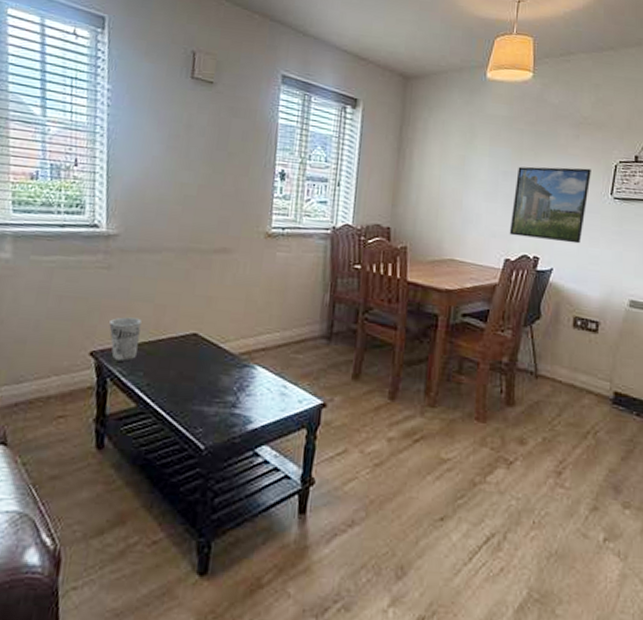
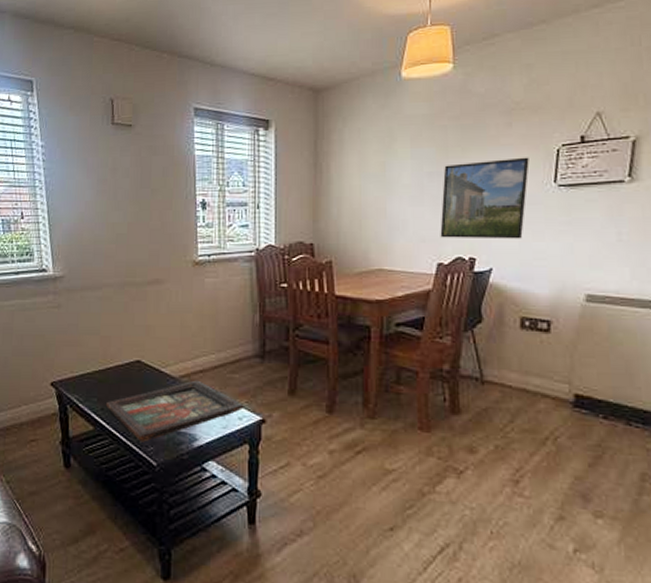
cup: present [109,317,142,362] -> none [64,350,91,390]
decorative tray: none [152,358,306,423] -> present [105,380,244,442]

